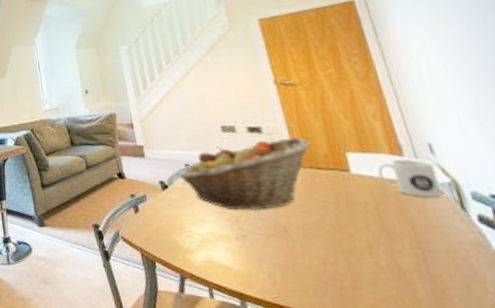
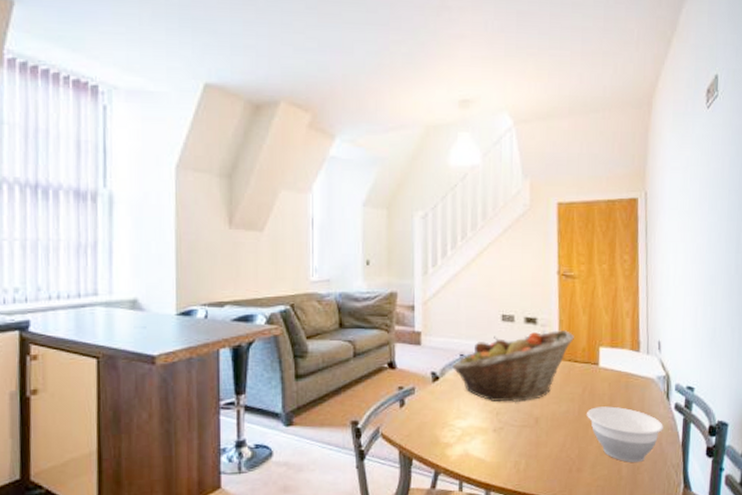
bowl: none [348,217,468,284] -> present [587,406,663,462]
mug: present [377,159,443,198] -> none [619,354,658,389]

